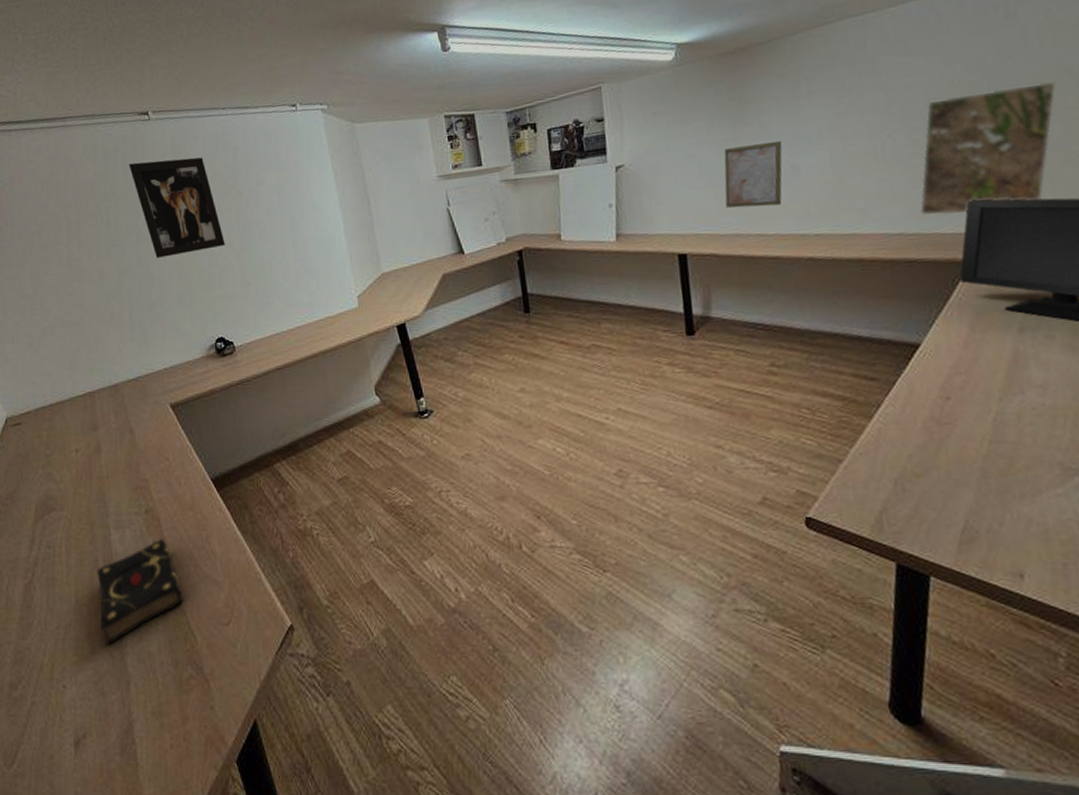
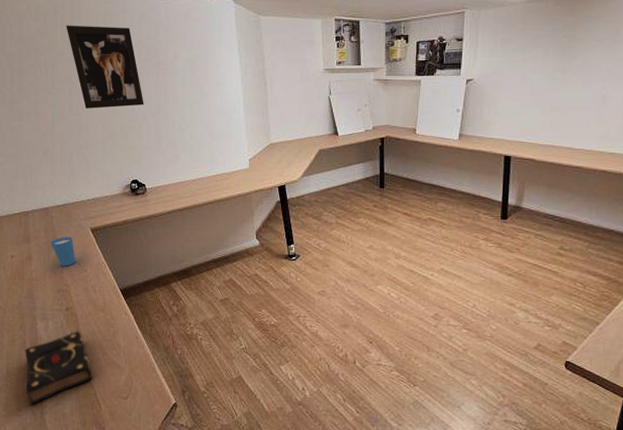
cup: none [123,418,155,457] -> present [51,237,76,267]
wall art: present [724,141,783,208] -> none [547,76,598,126]

